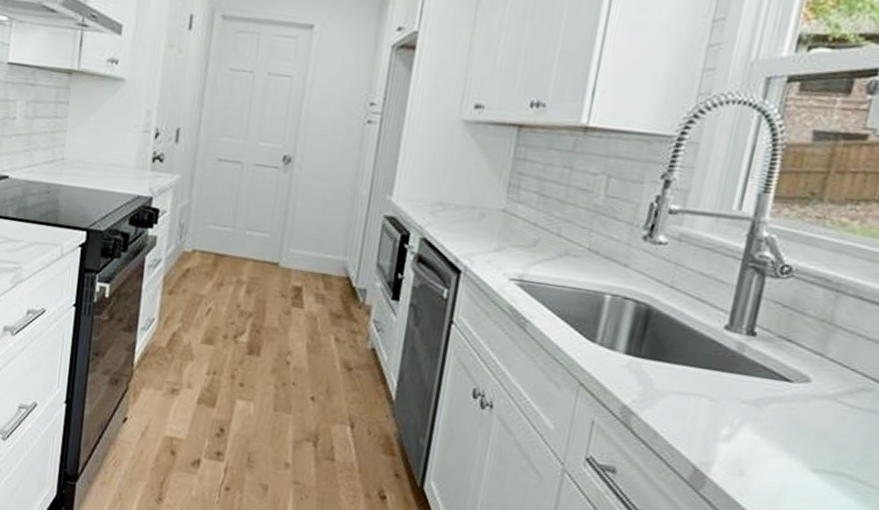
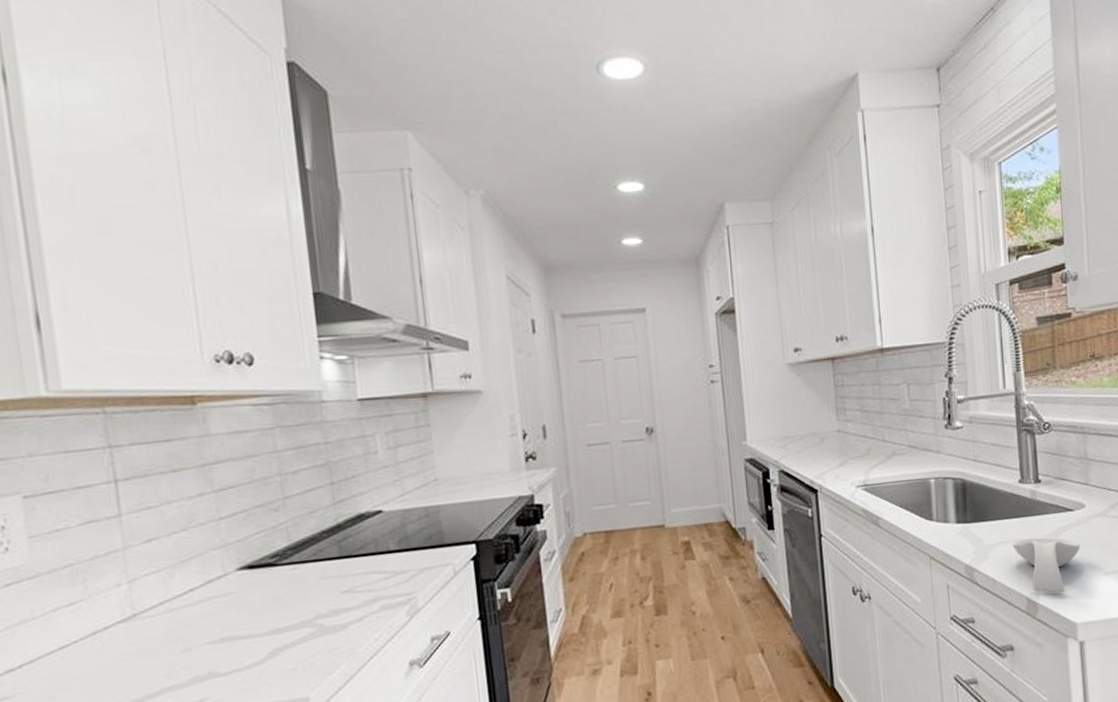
spoon rest: none [692,395,789,475] -> present [1012,537,1080,593]

